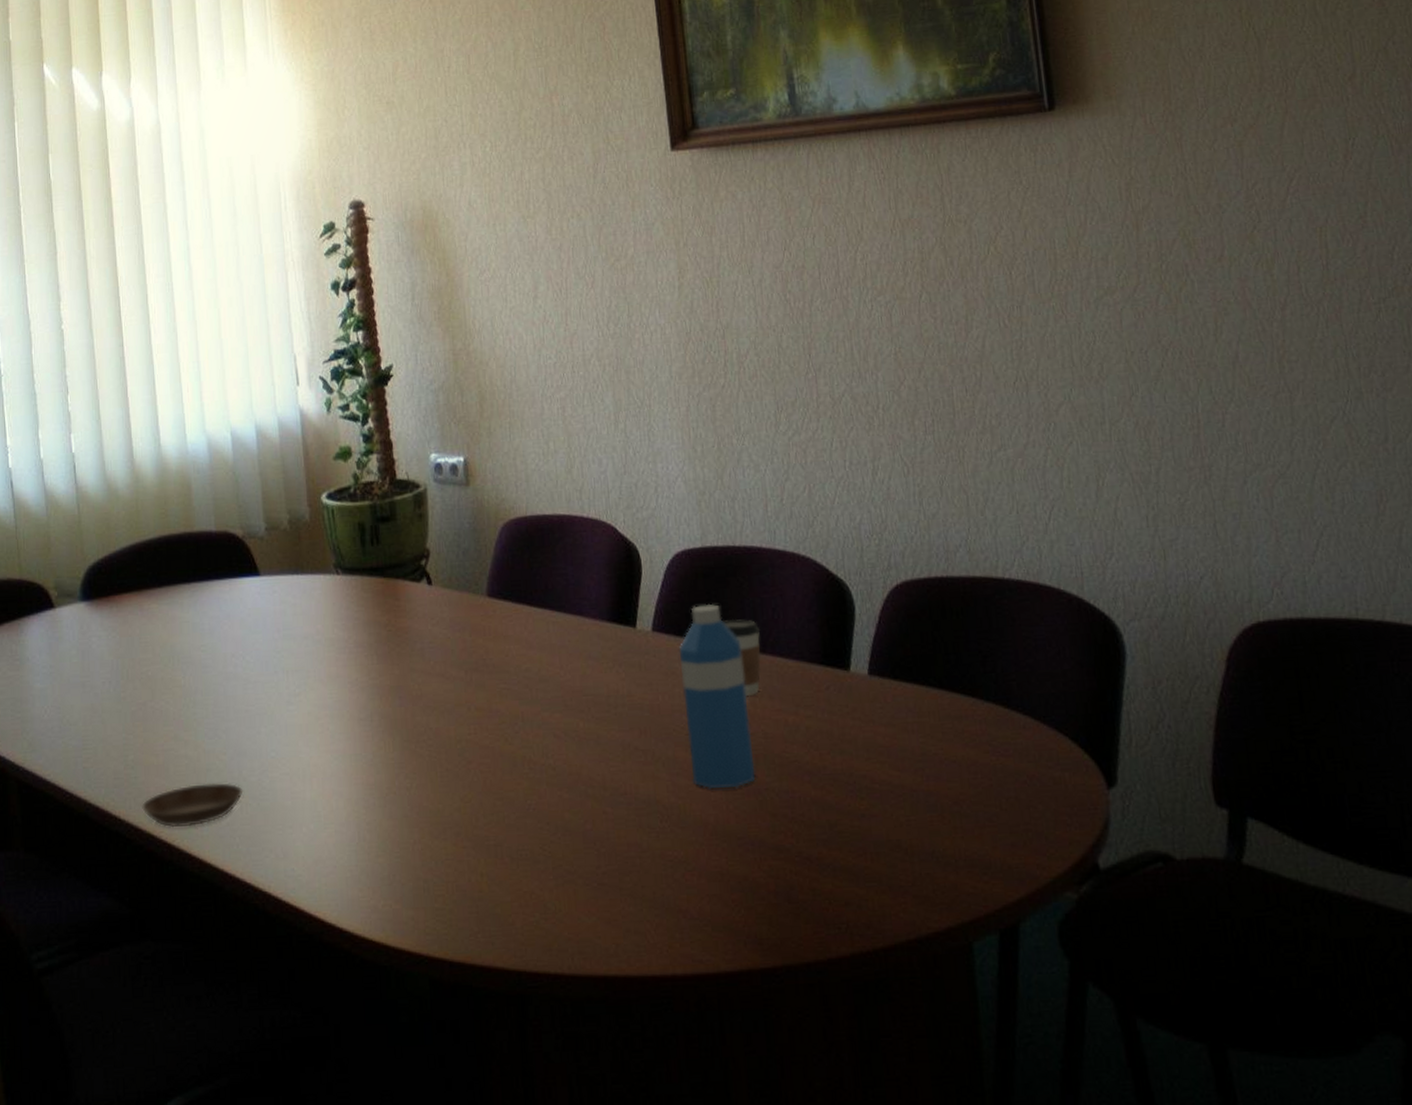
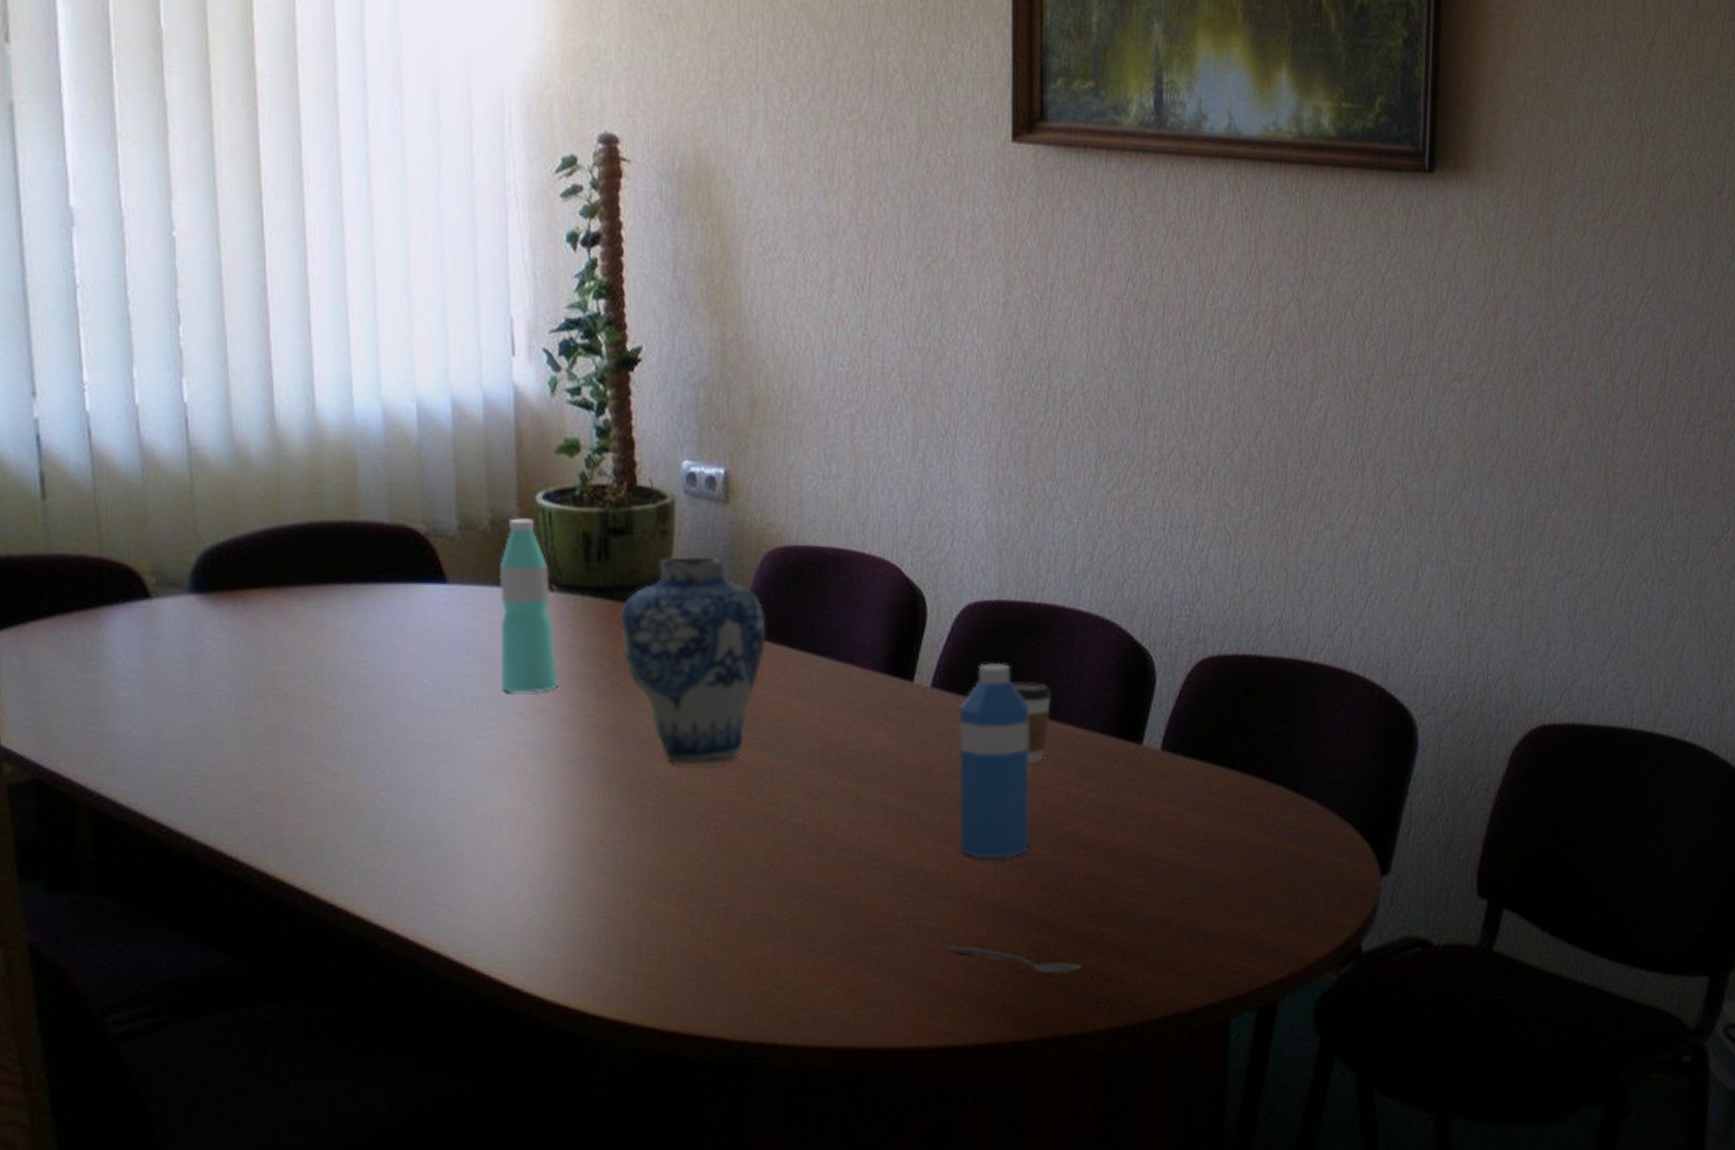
saucer: present [142,782,244,828] -> none [269,825,410,874]
water bottle: none [297,516,347,663] -> present [498,518,558,693]
vase: none [391,532,509,717] -> present [619,557,766,765]
spoon: none [688,874,819,900] -> present [943,946,1083,973]

